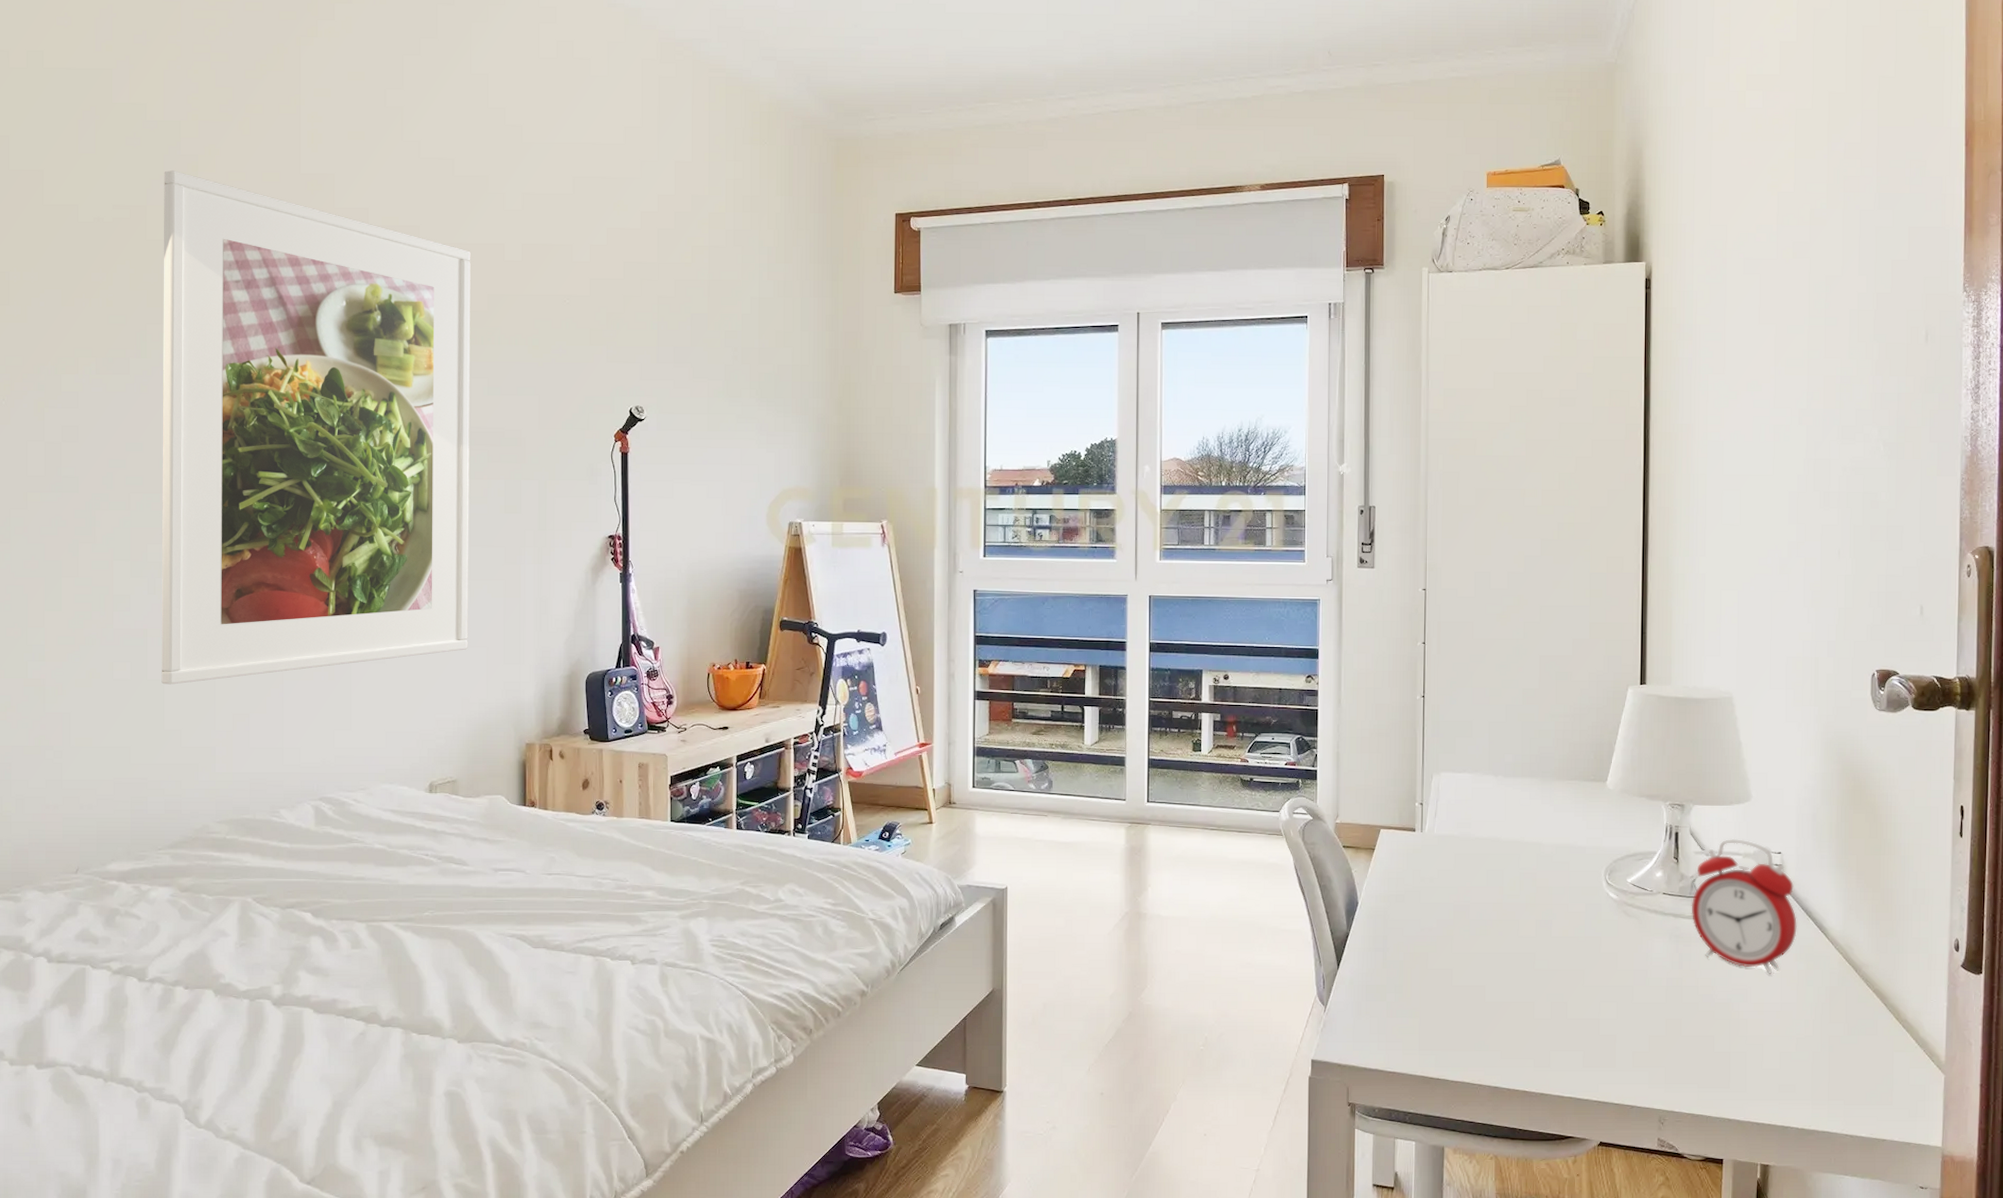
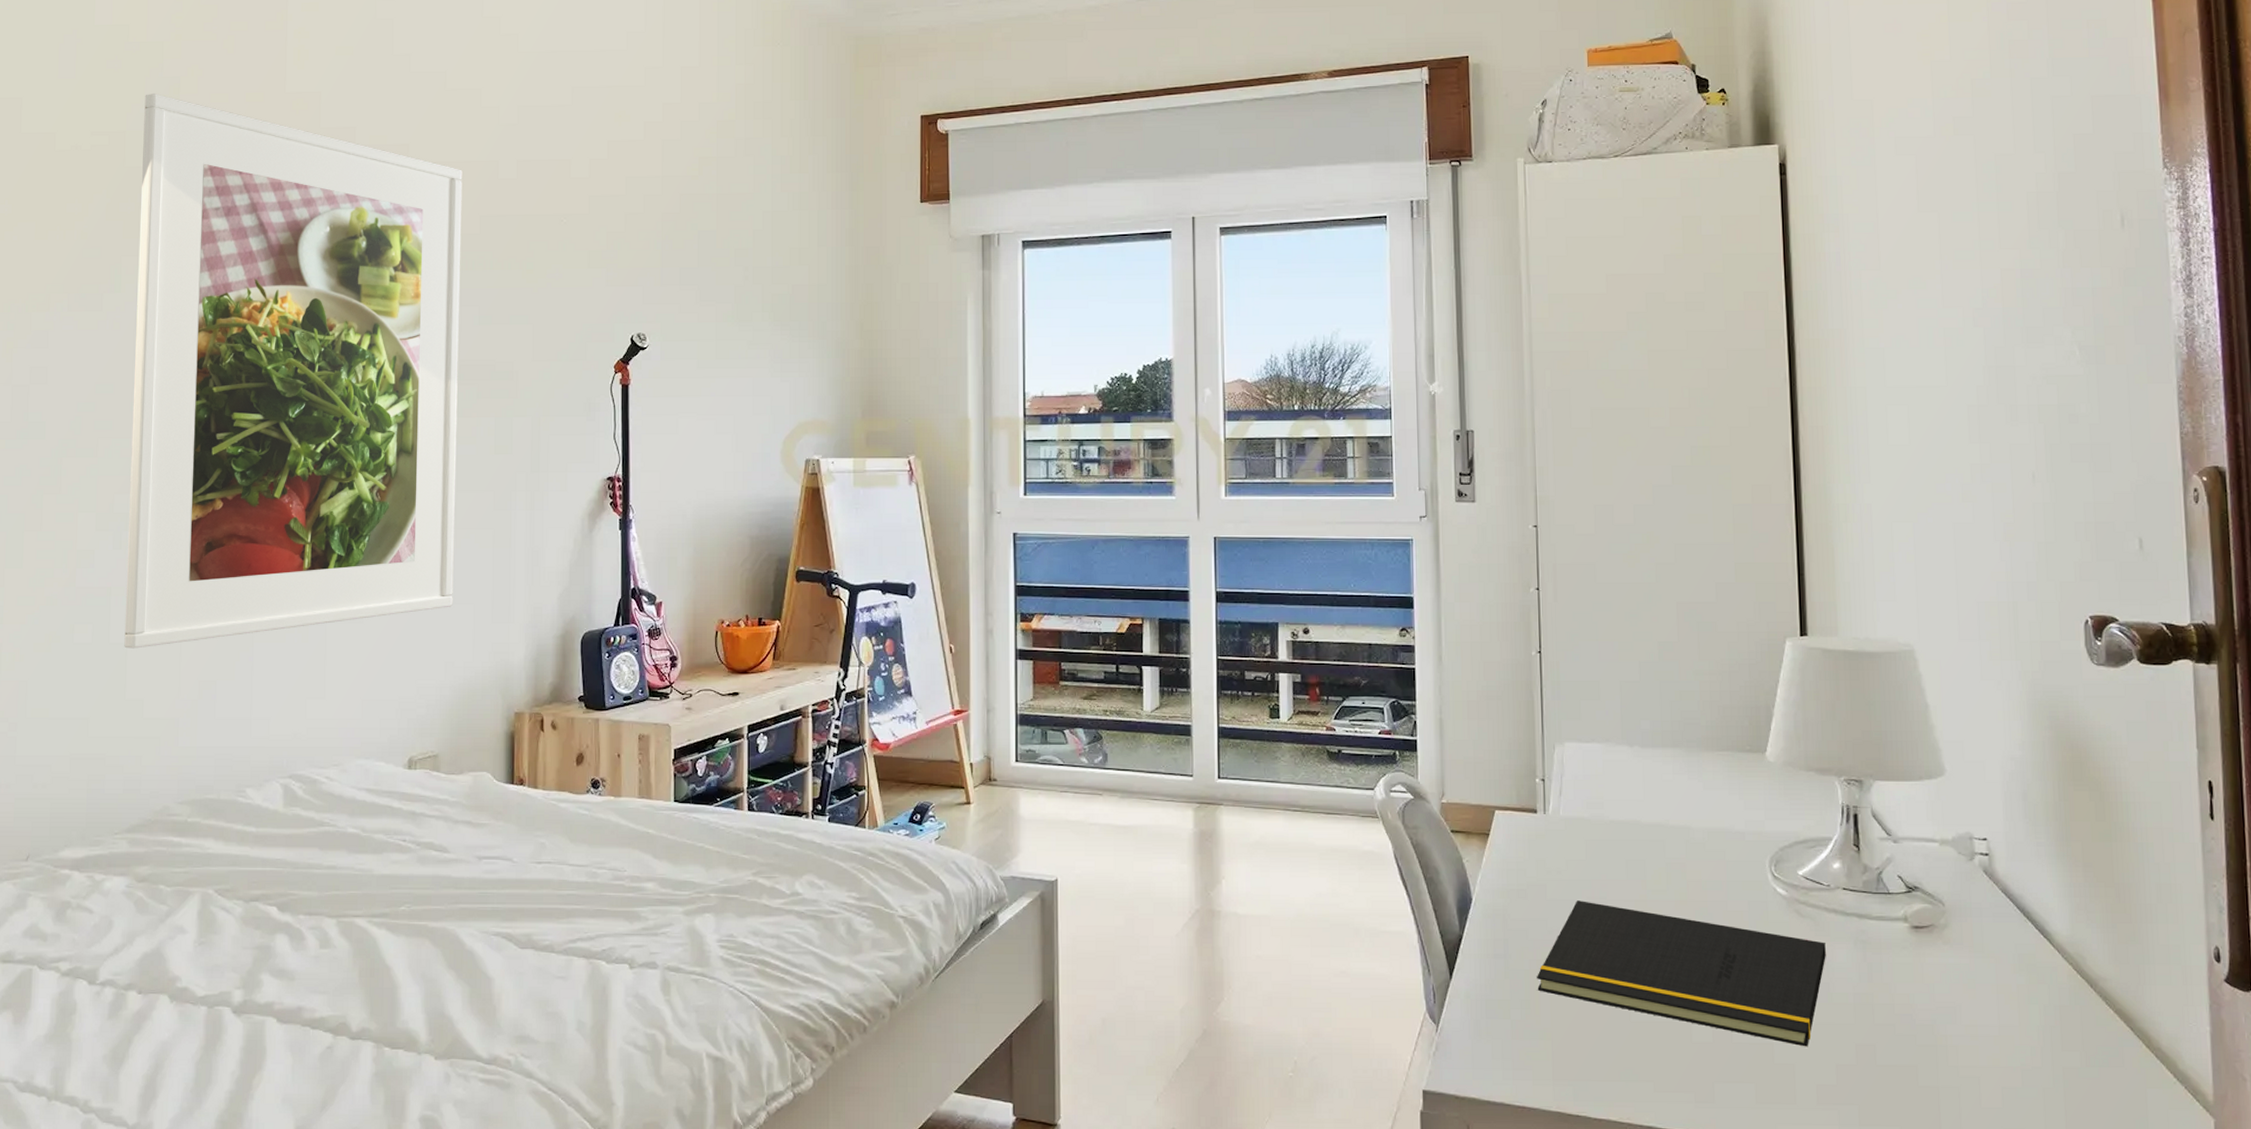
notepad: none [1409,904,1646,1022] -> present [1537,901,1826,1047]
alarm clock: present [1691,838,1797,974] -> none [1878,821,2013,989]

